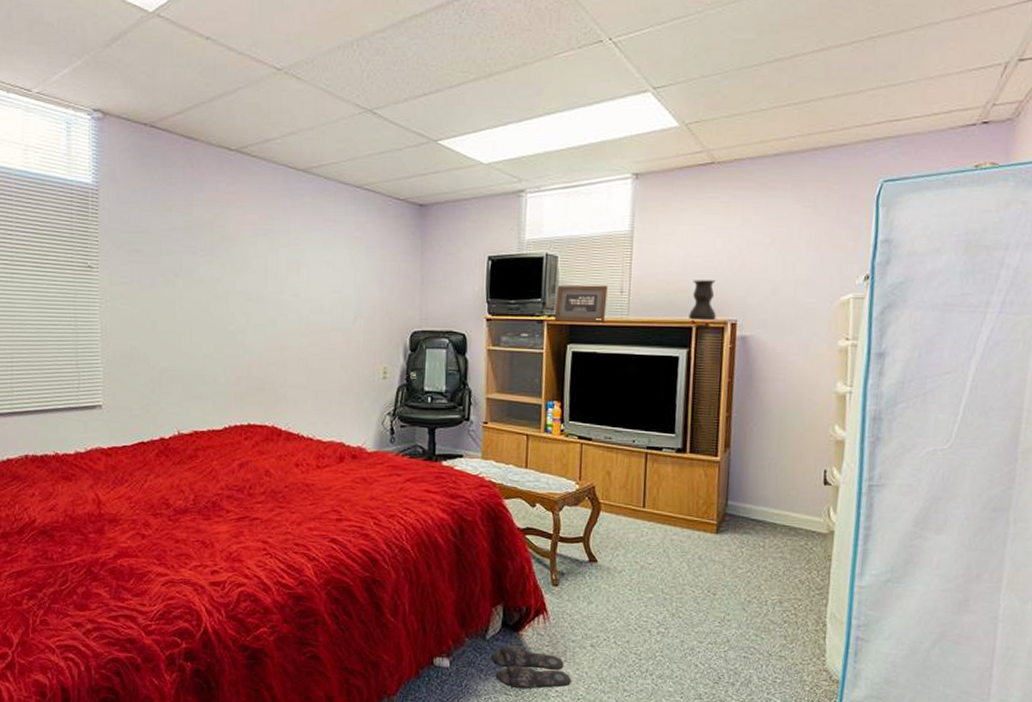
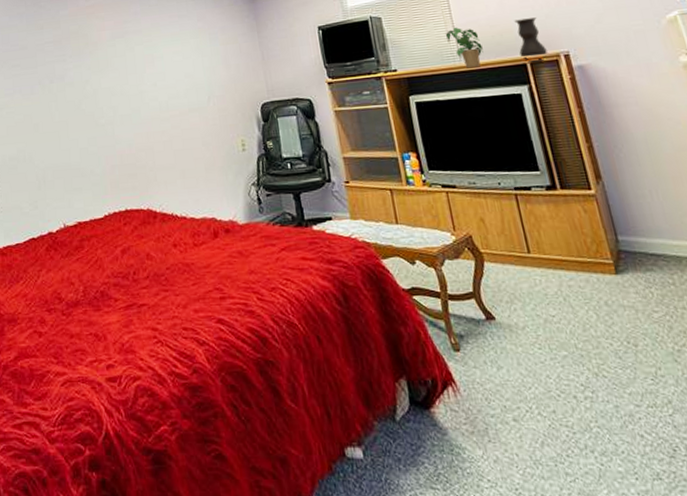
slippers: present [492,645,571,689] -> none [407,427,503,480]
picture frame: present [554,285,608,323] -> none [387,37,439,76]
potted plant: none [620,278,654,324] -> present [446,26,484,69]

